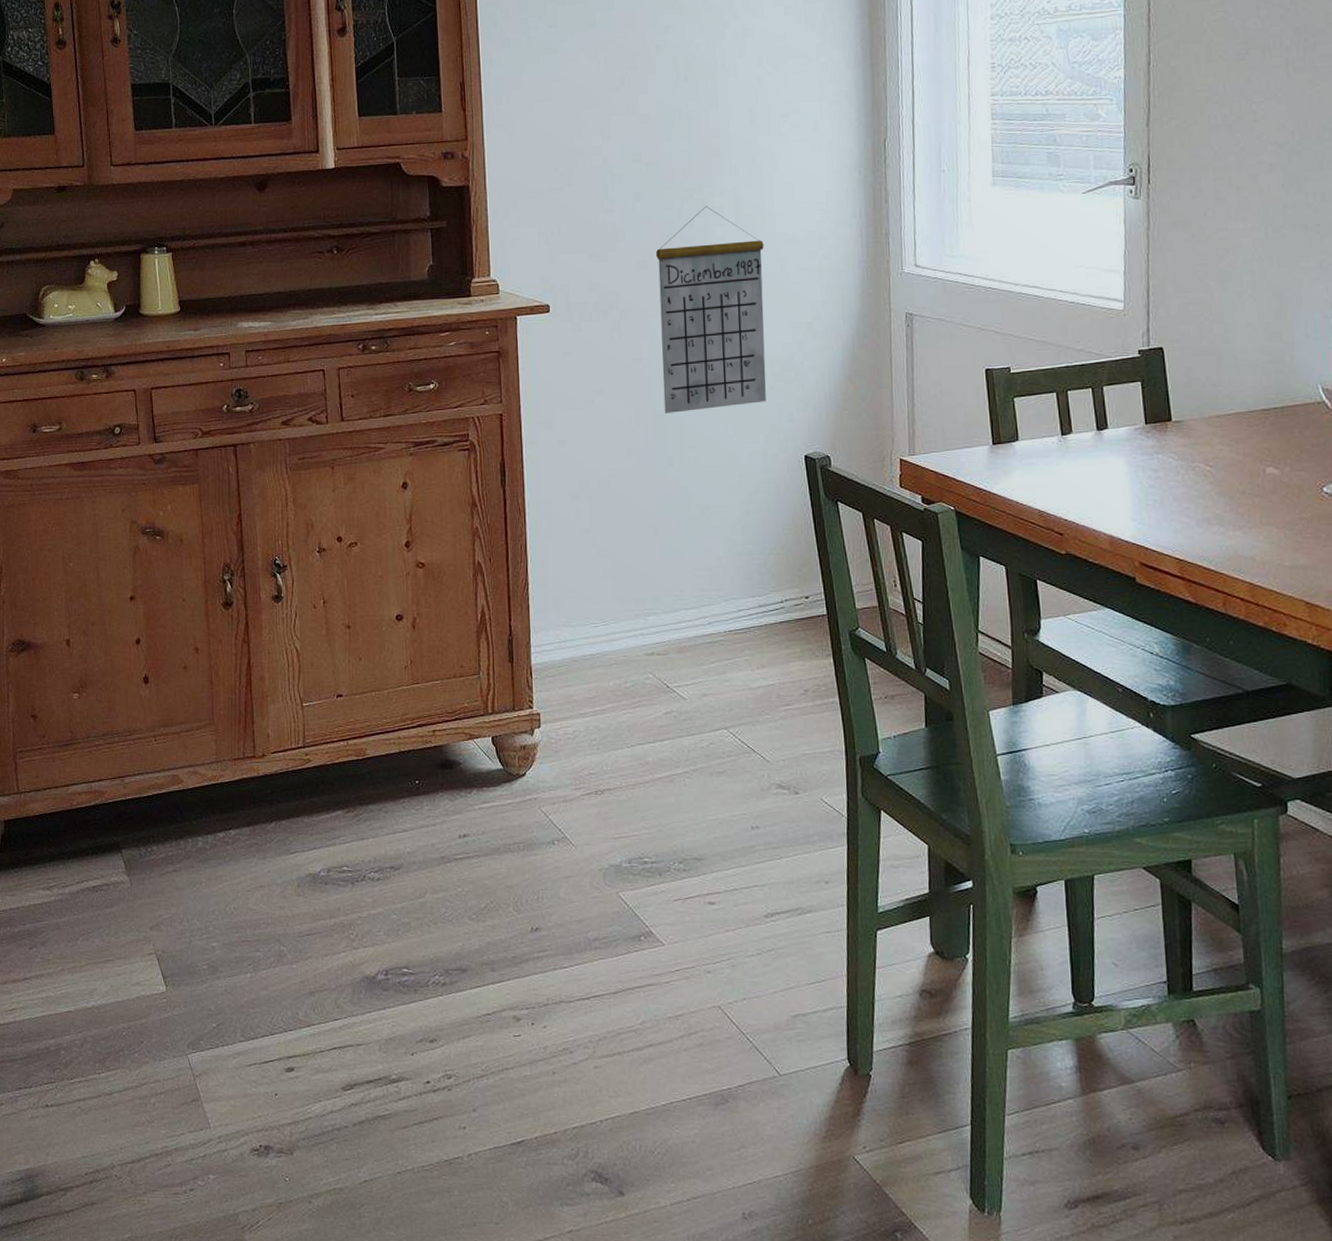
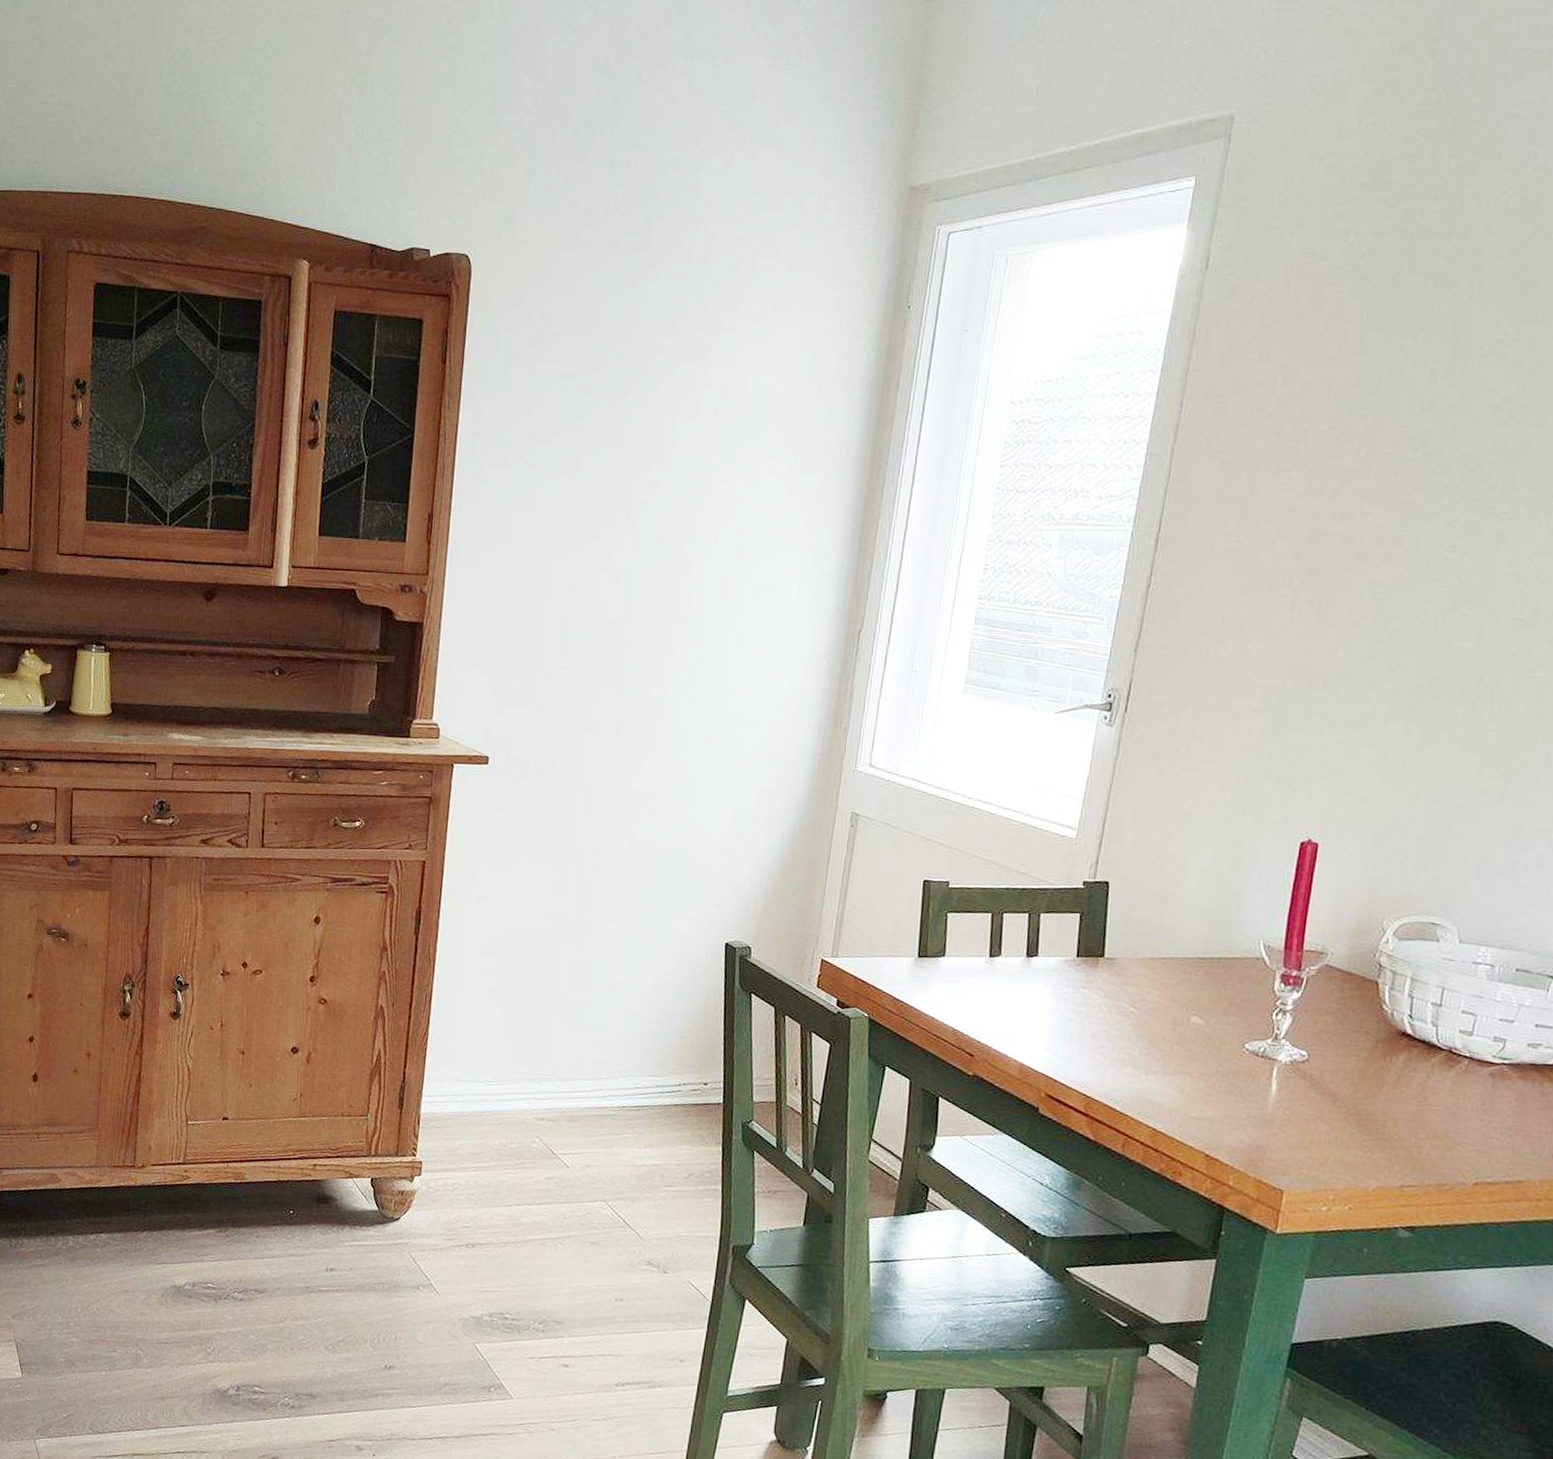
calendar: present [656,206,766,413] -> none [590,676,718,884]

